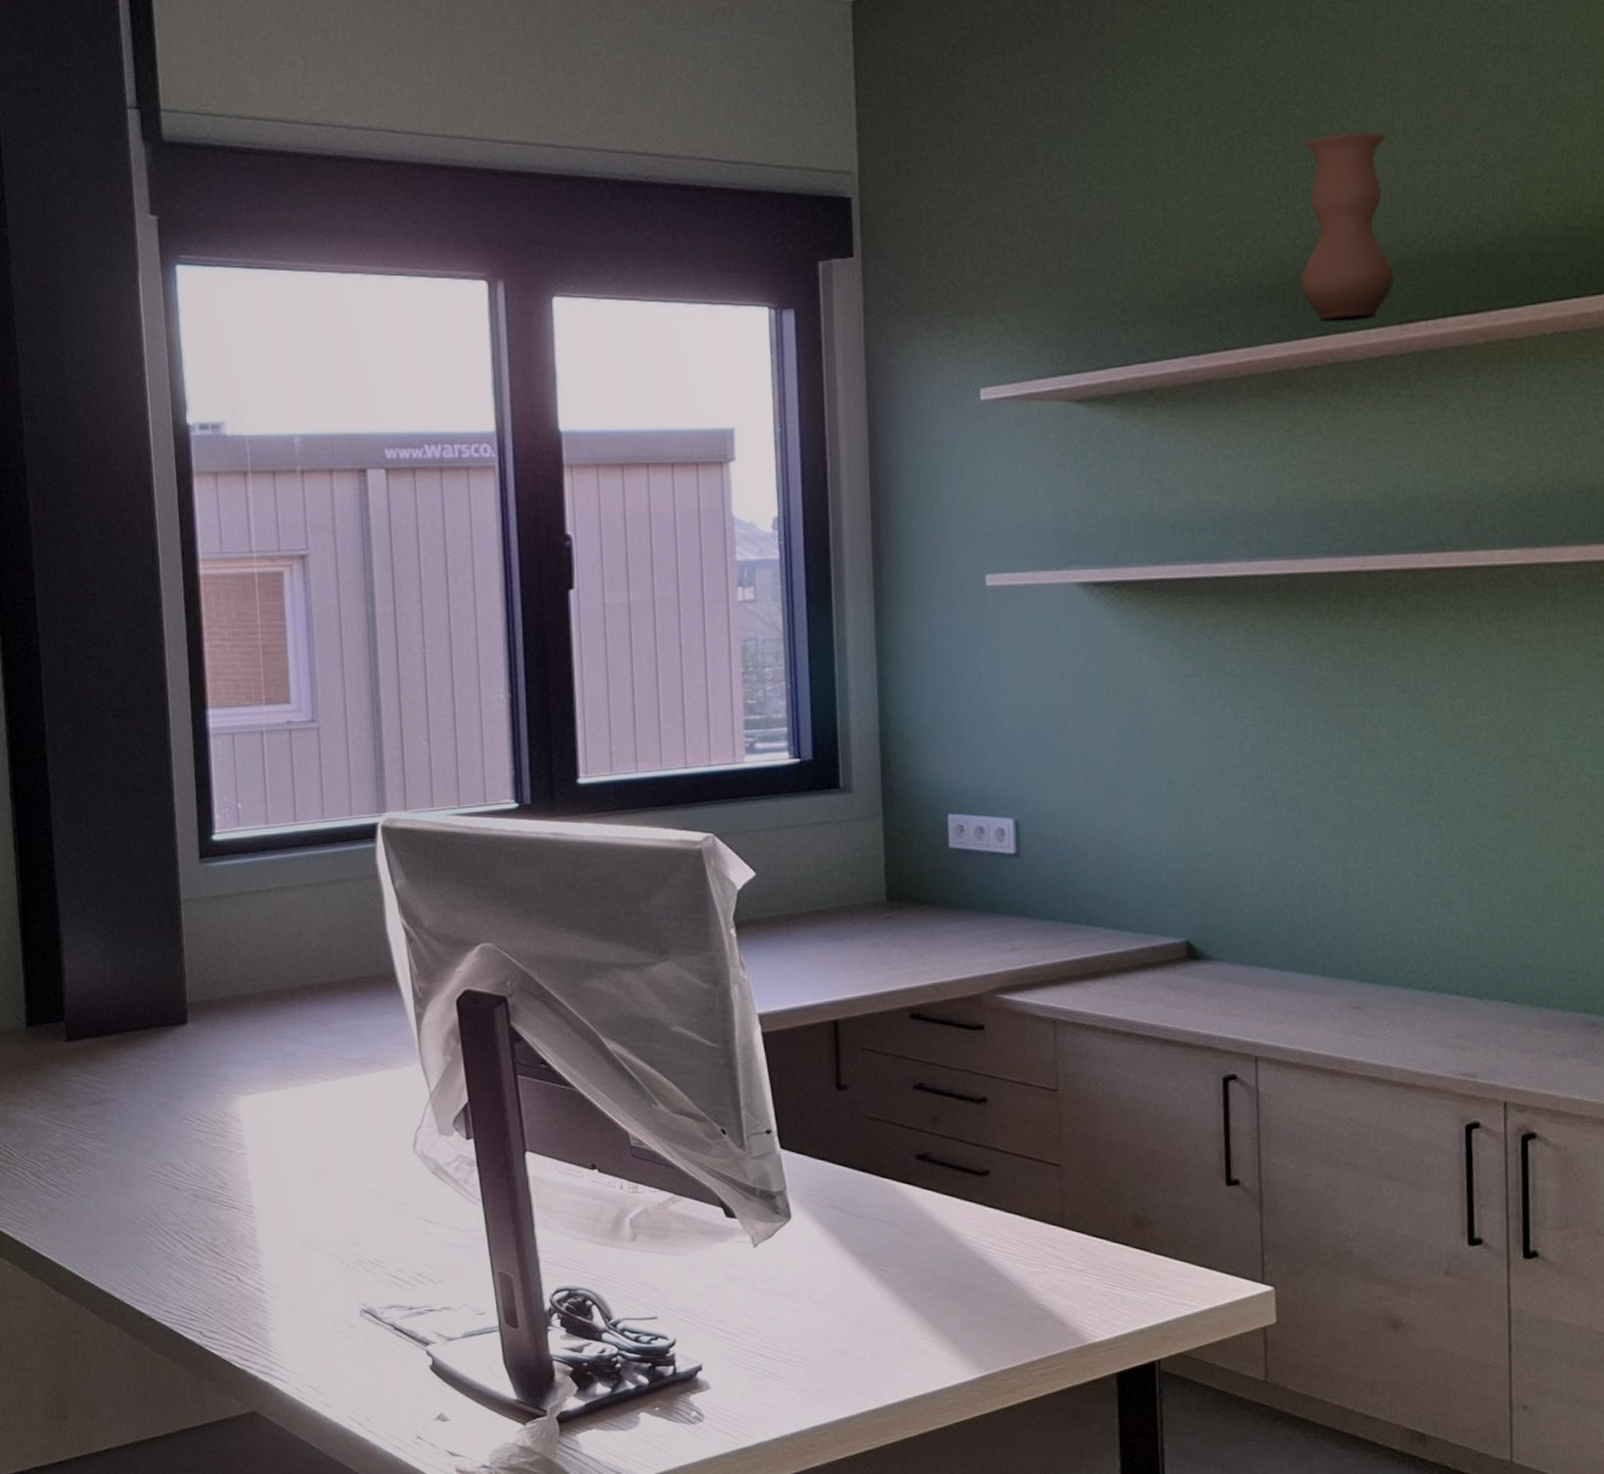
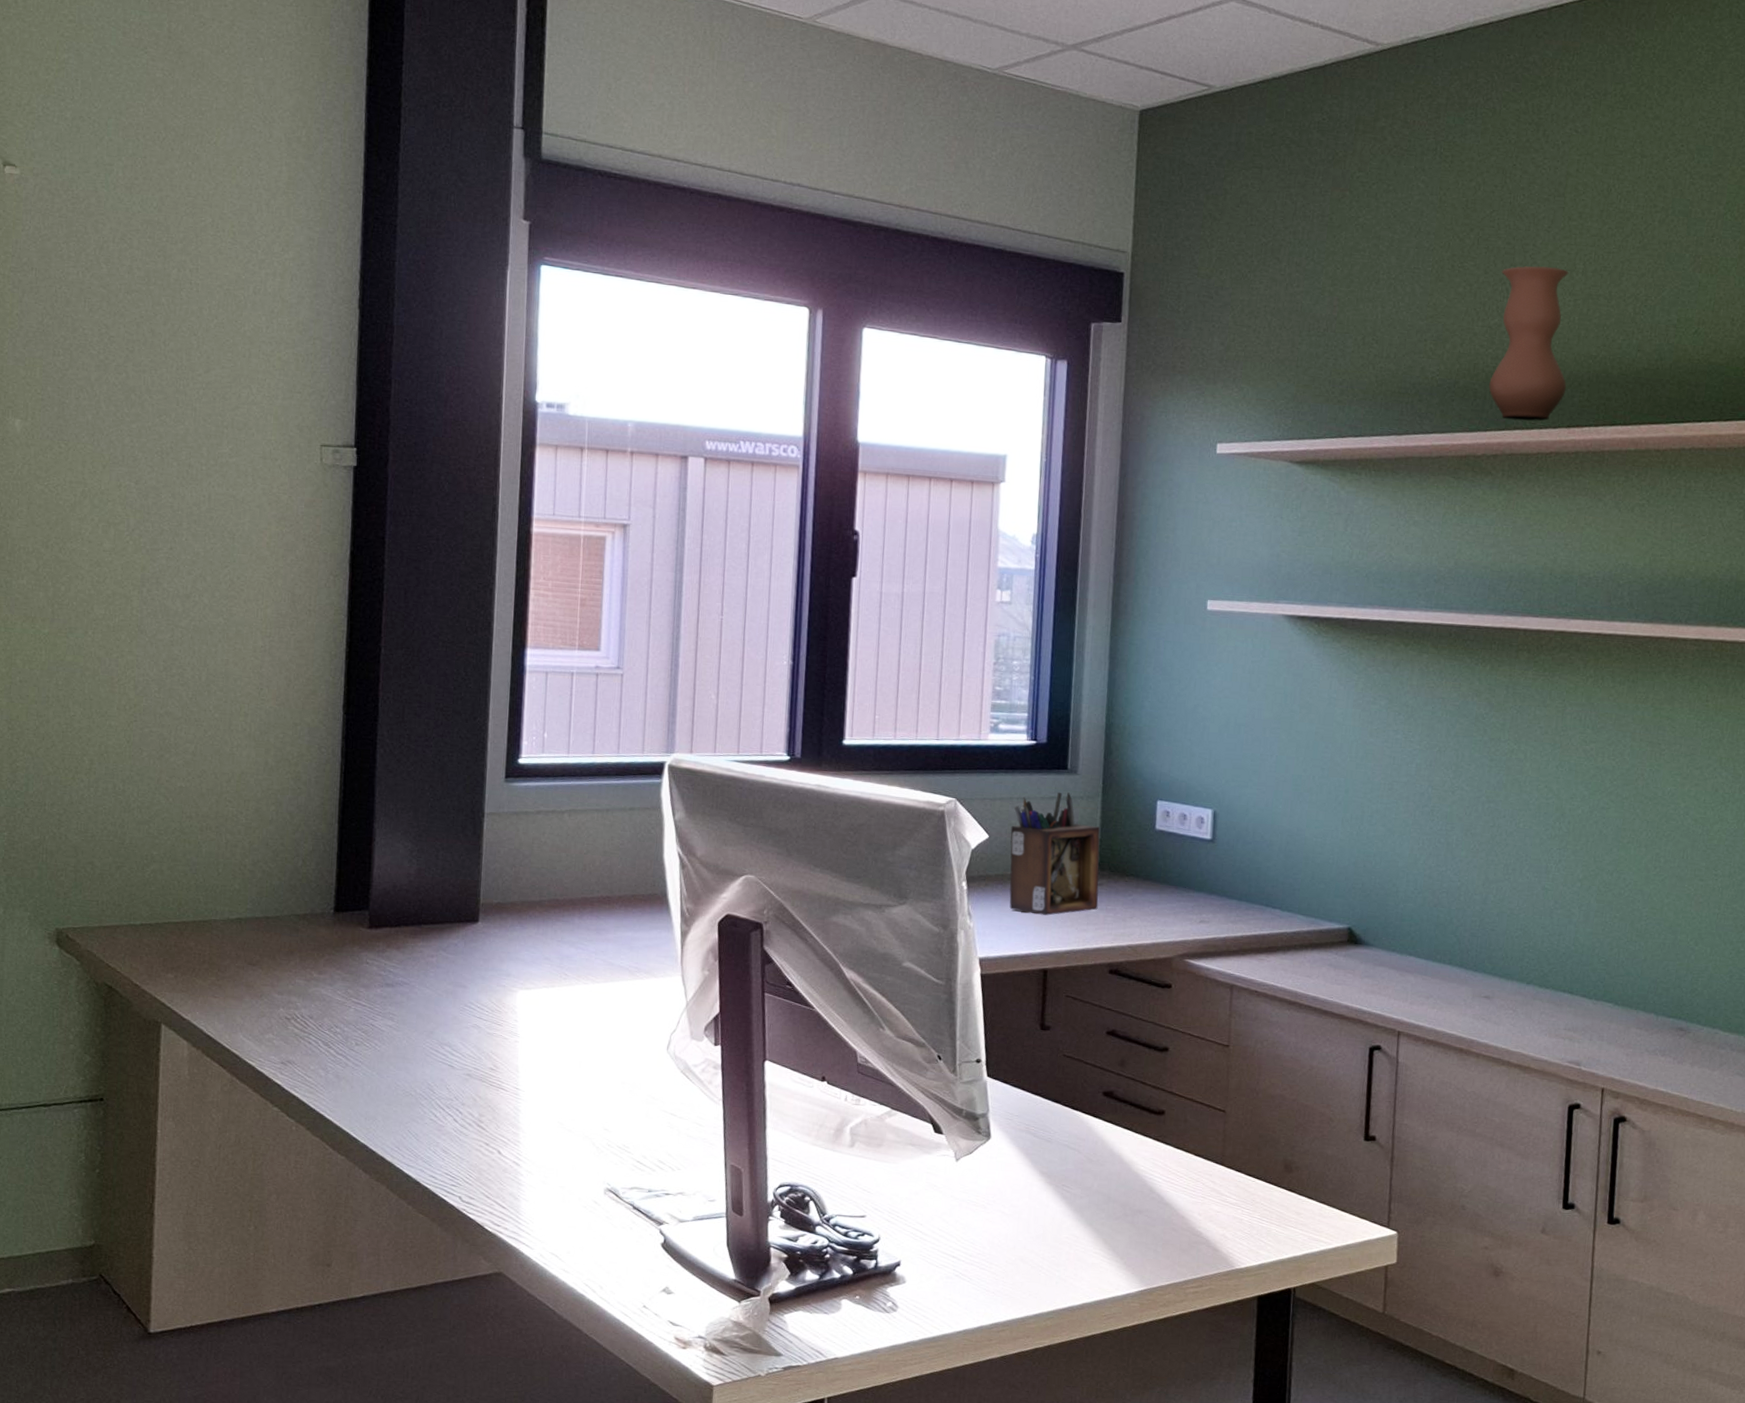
desk organizer: none [780,815,890,959] -> present [1009,792,1101,916]

